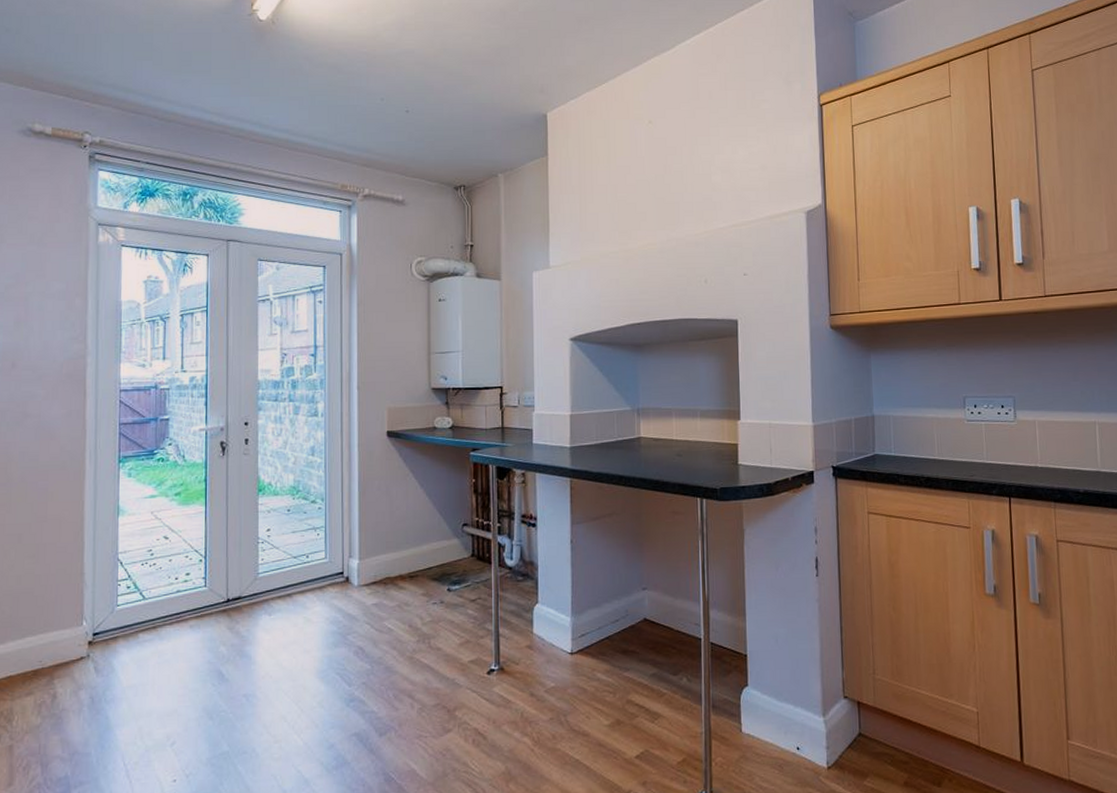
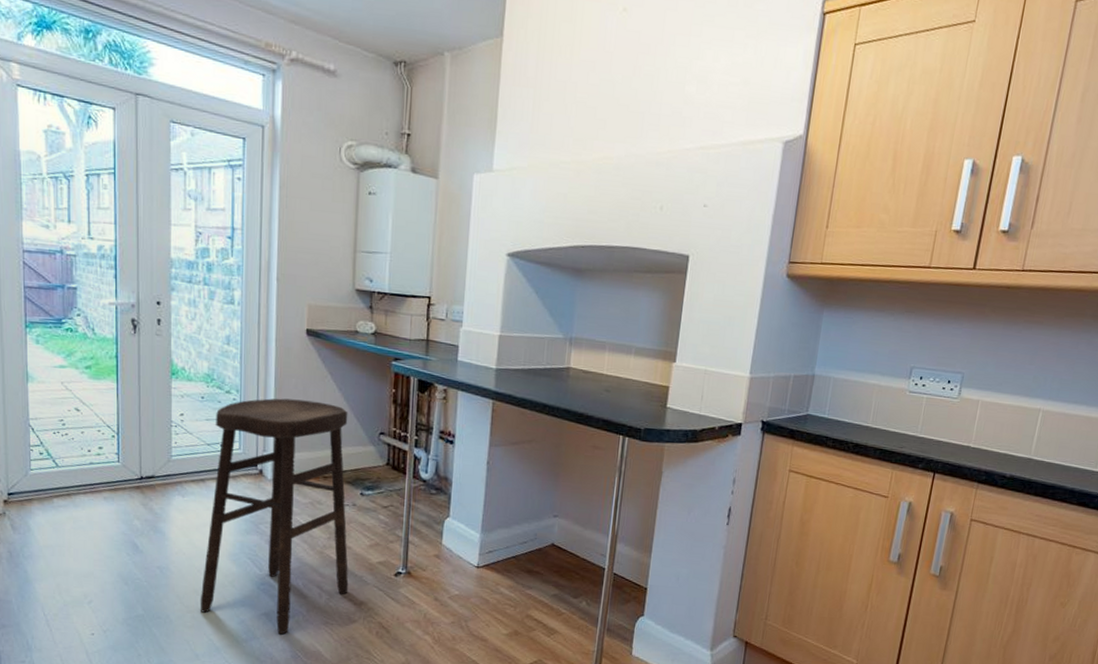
stool: none [287,500,441,756] -> present [199,398,349,635]

